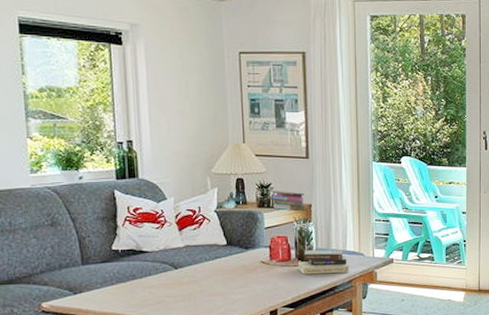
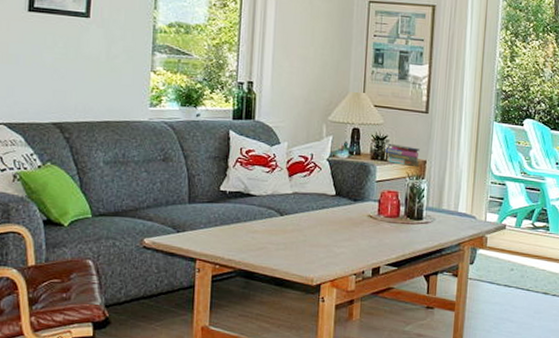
books: present [297,249,350,275] -> none [405,207,460,235]

